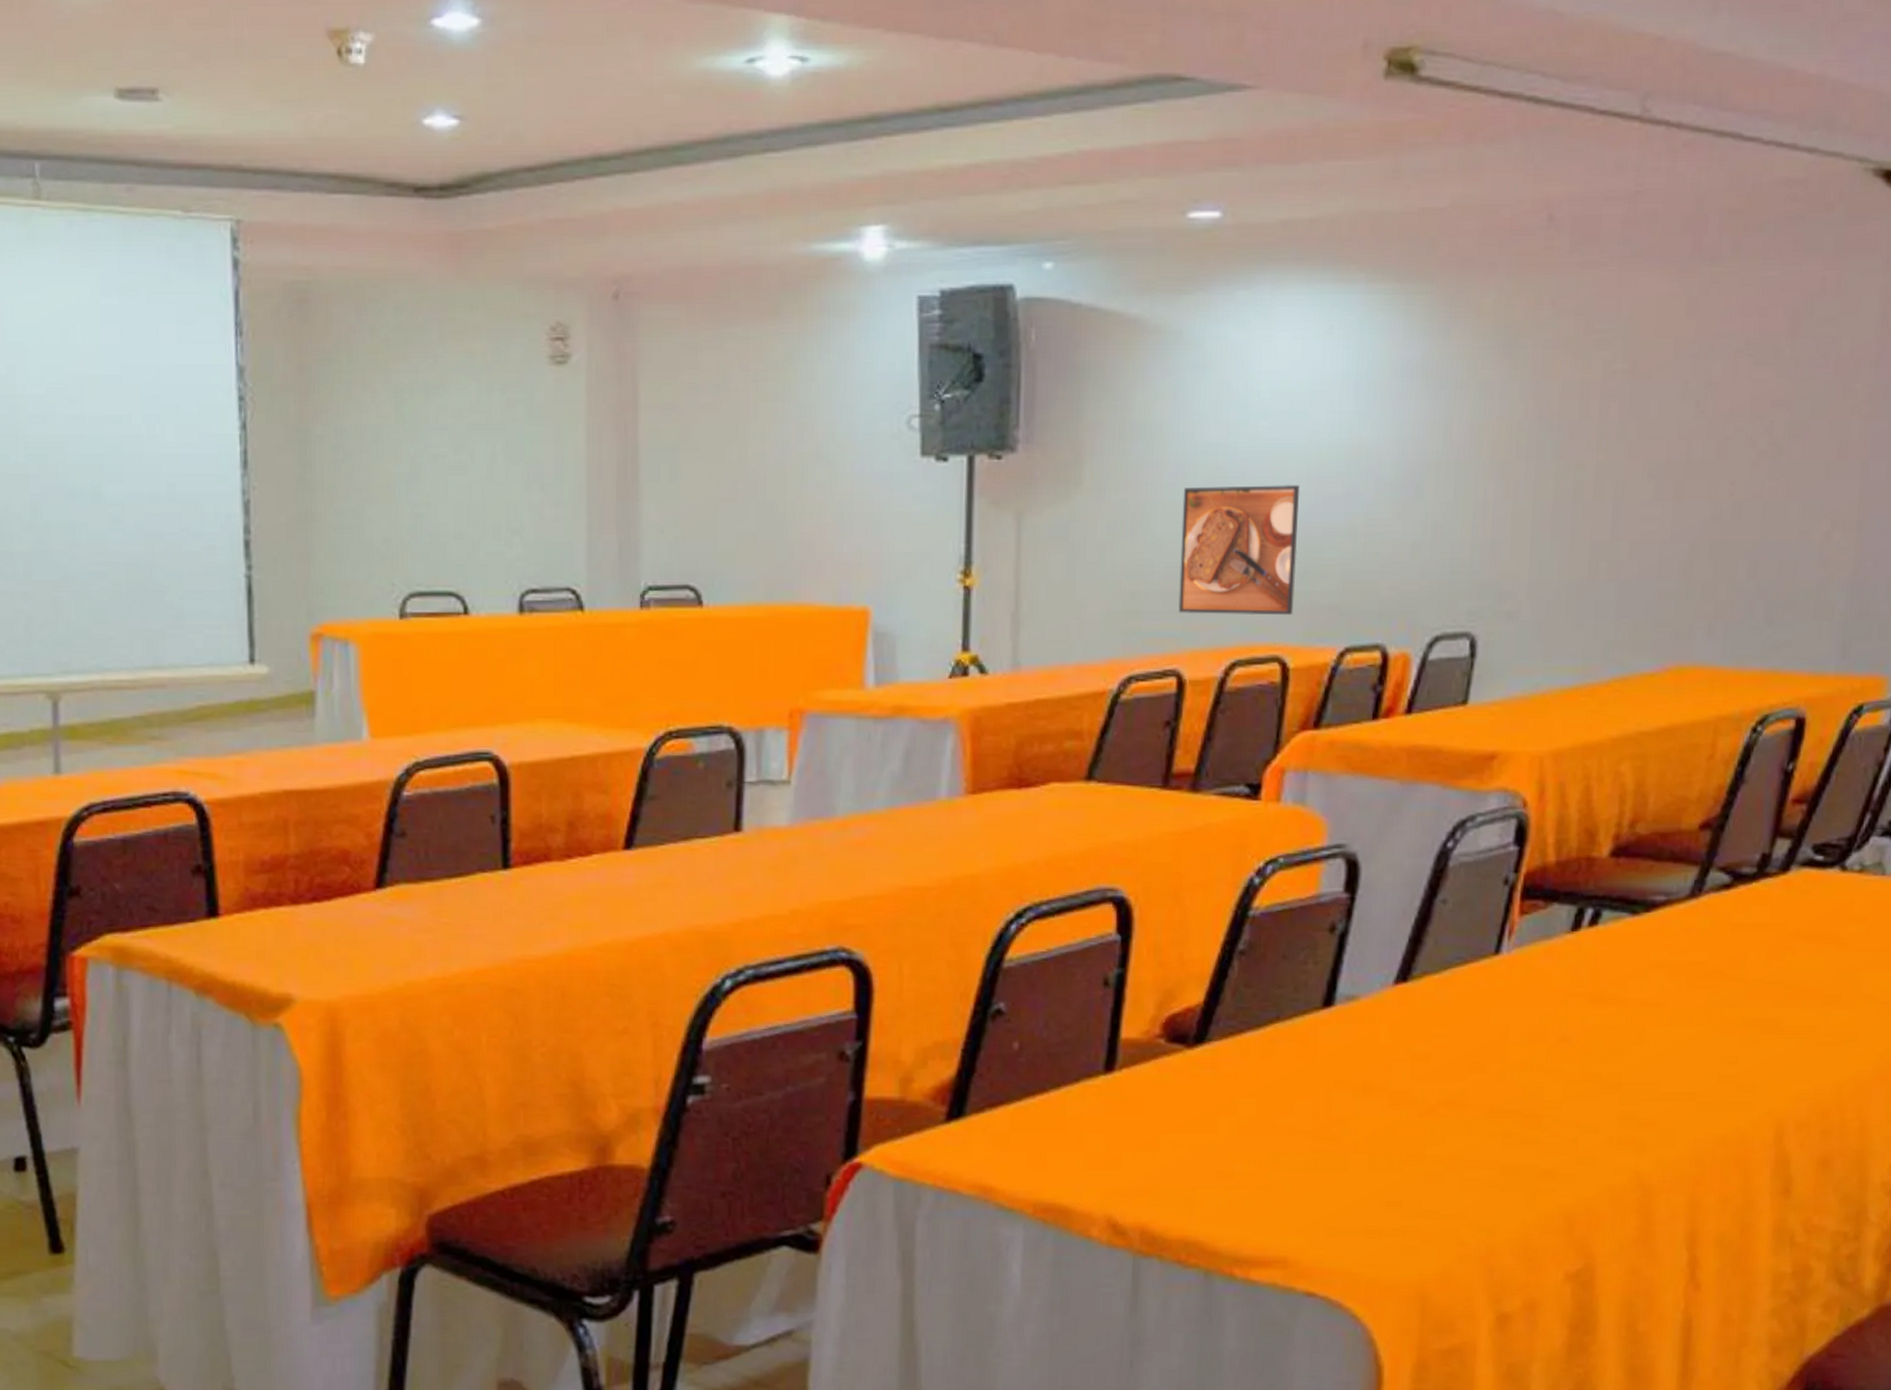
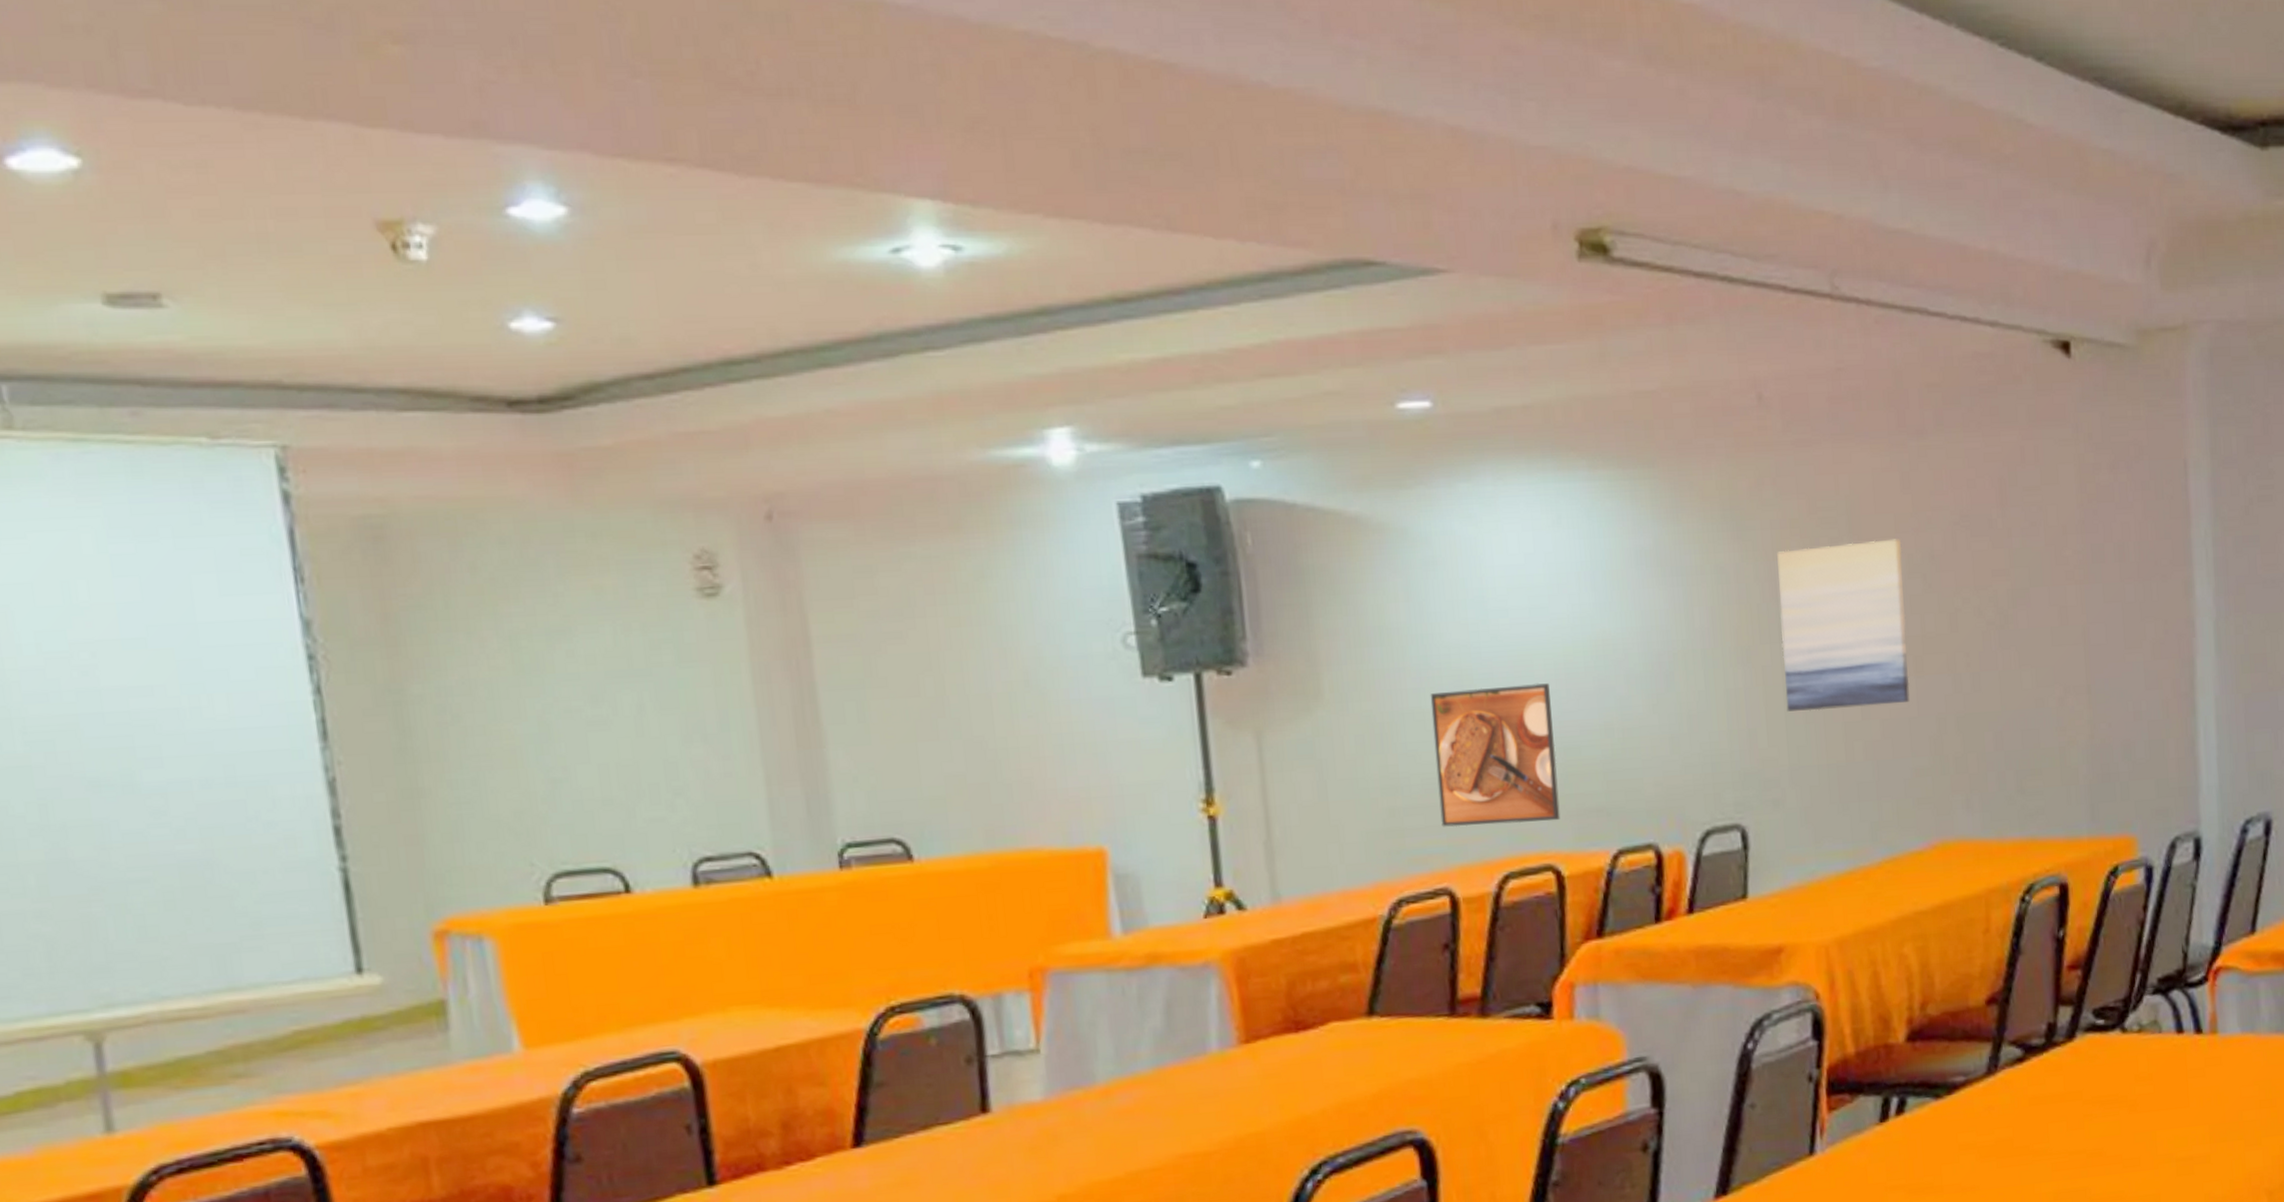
wall art: none [1534,364,1679,529] -> present [1777,539,1910,712]

